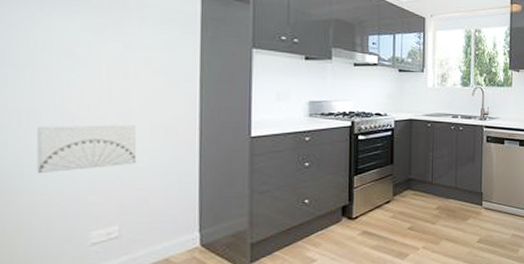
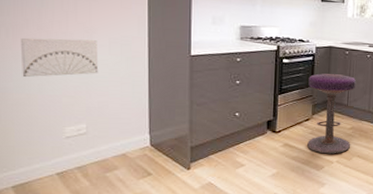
stool: none [388,149,441,240] -> present [307,73,357,154]

